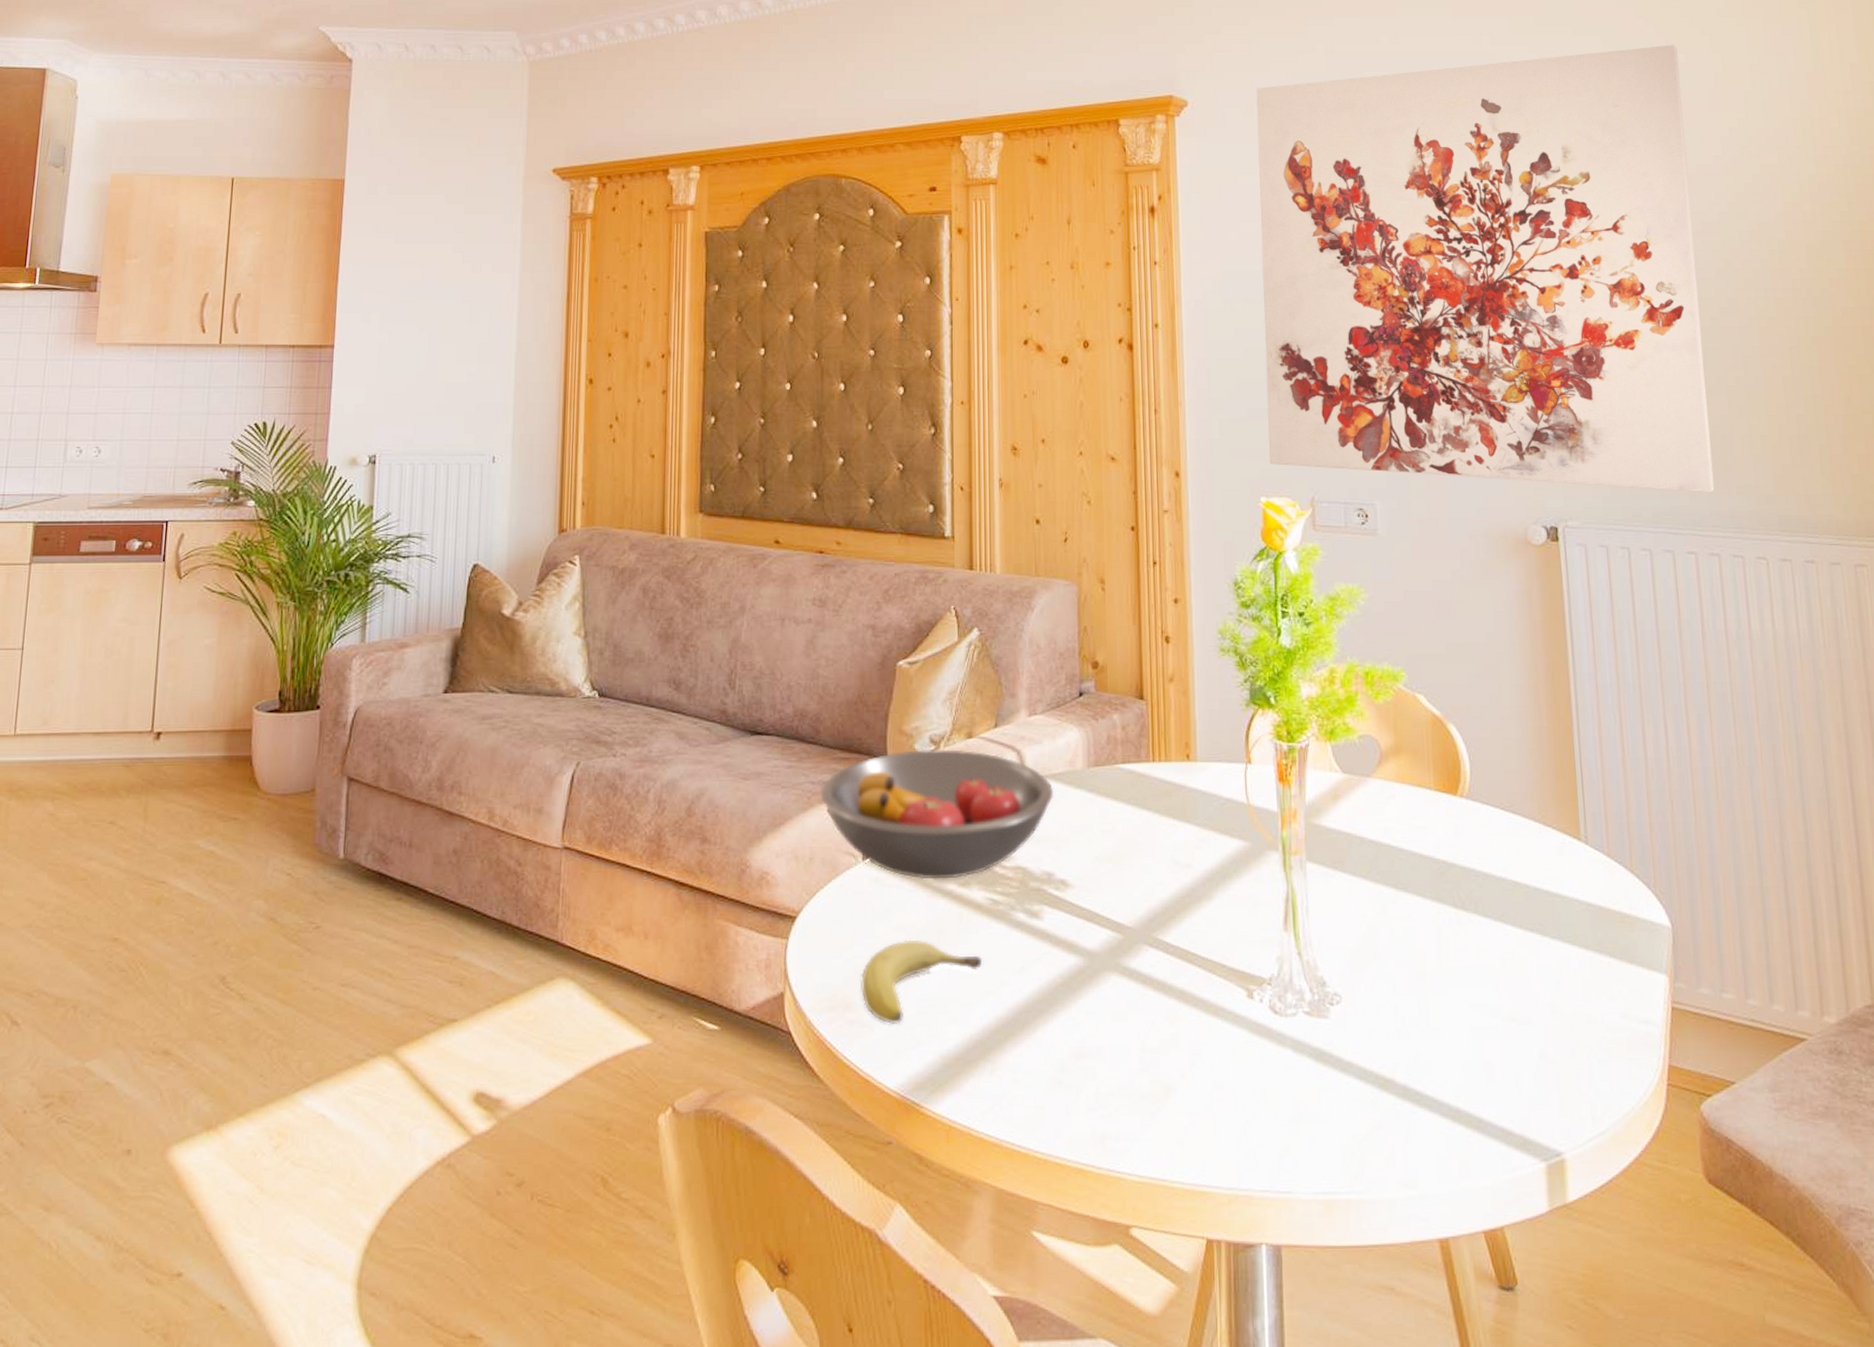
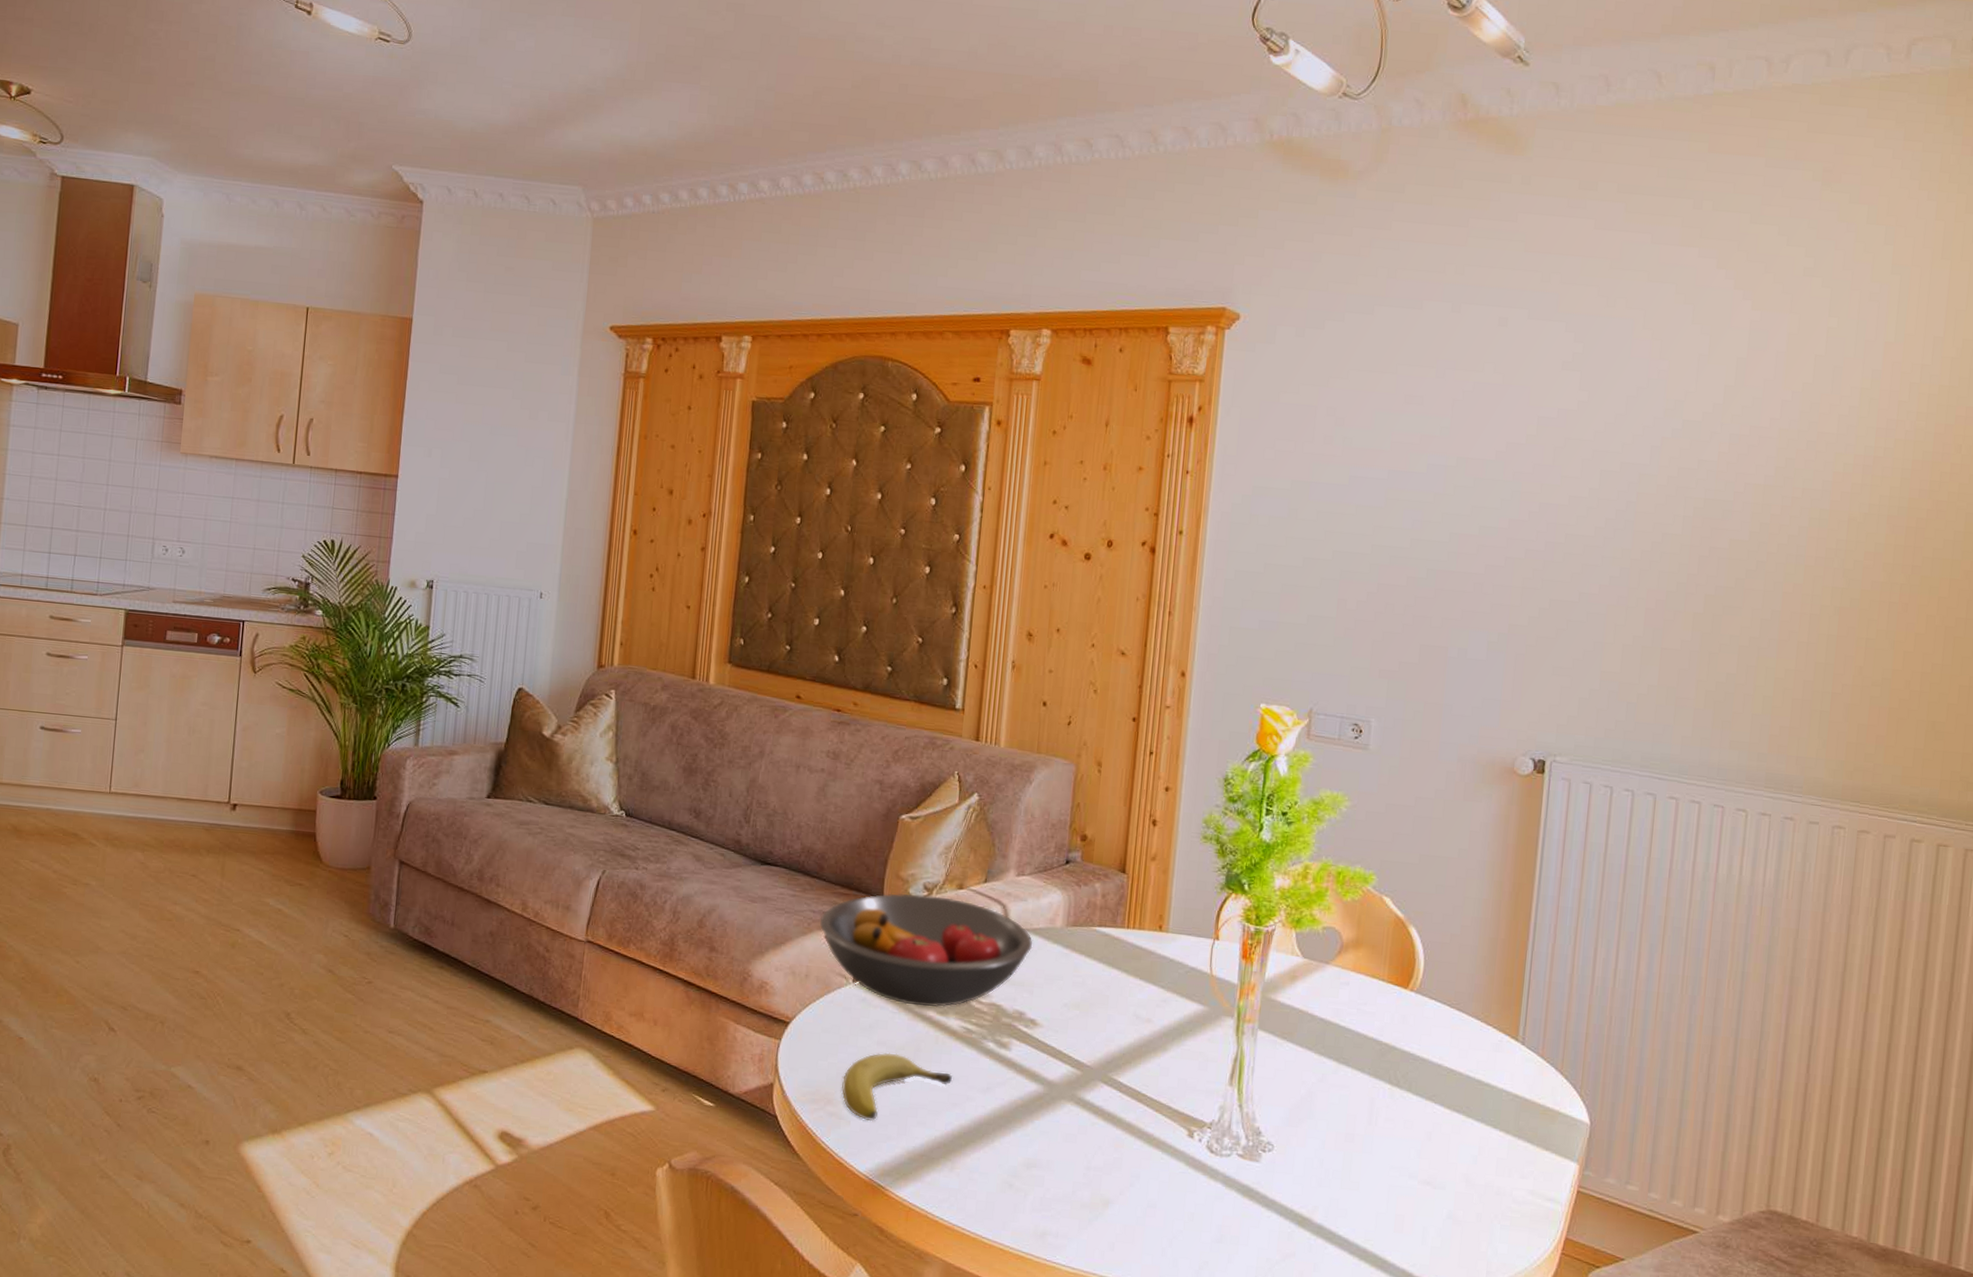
wall art: present [1256,45,1715,493] -> none [1274,300,1754,745]

